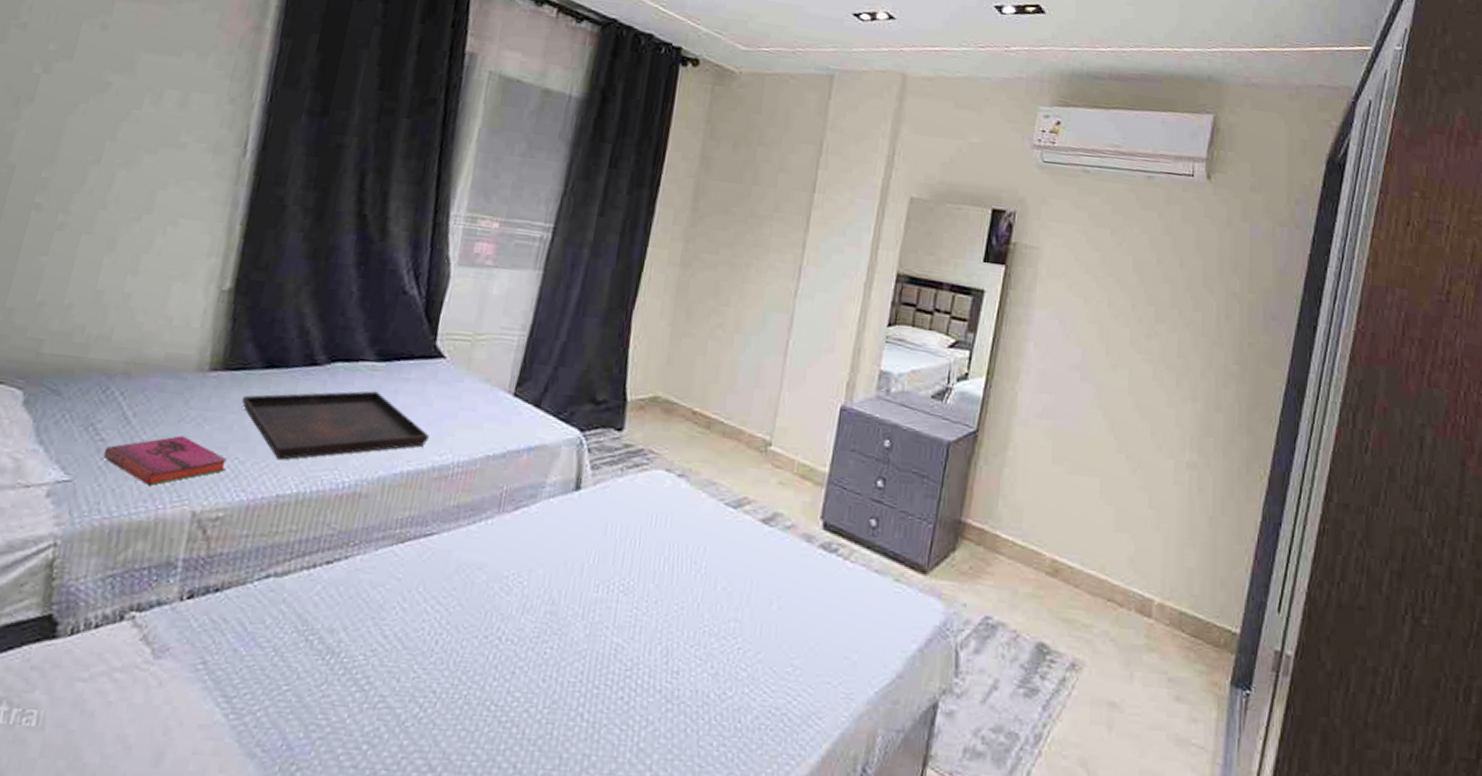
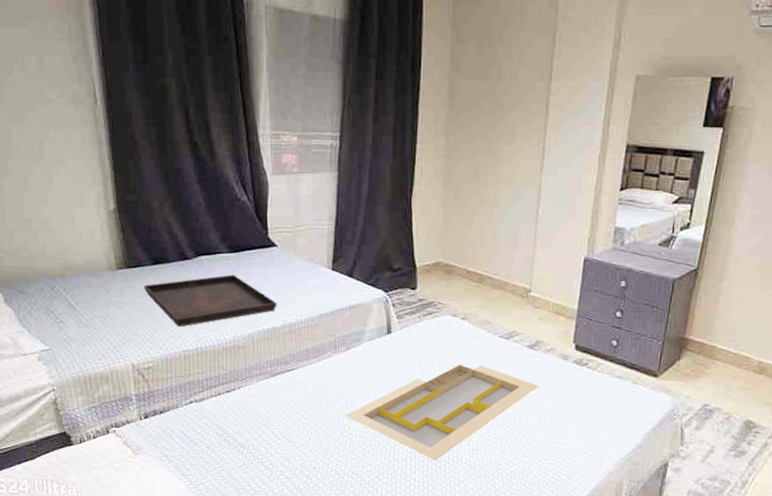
hardback book: present [103,435,228,487] -> none [65,315,146,350]
serving tray: none [495,539,772,689] -> present [345,364,539,462]

